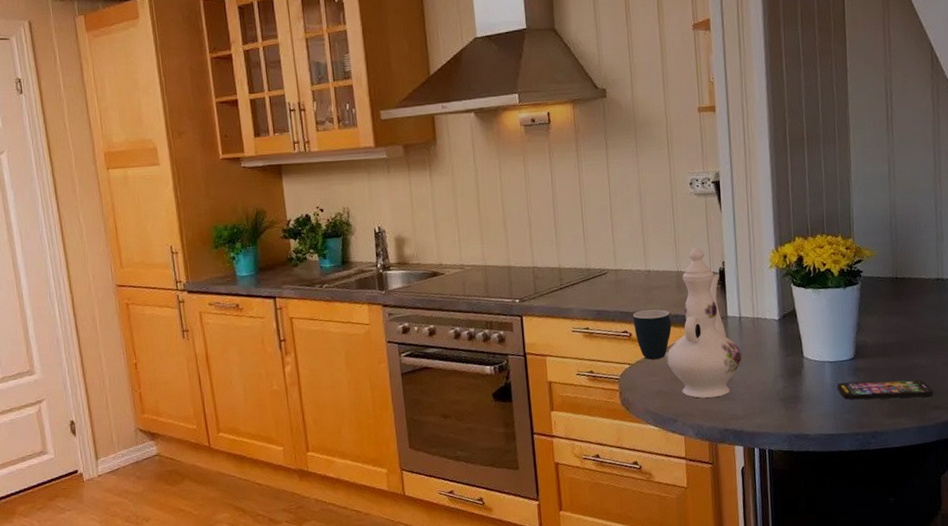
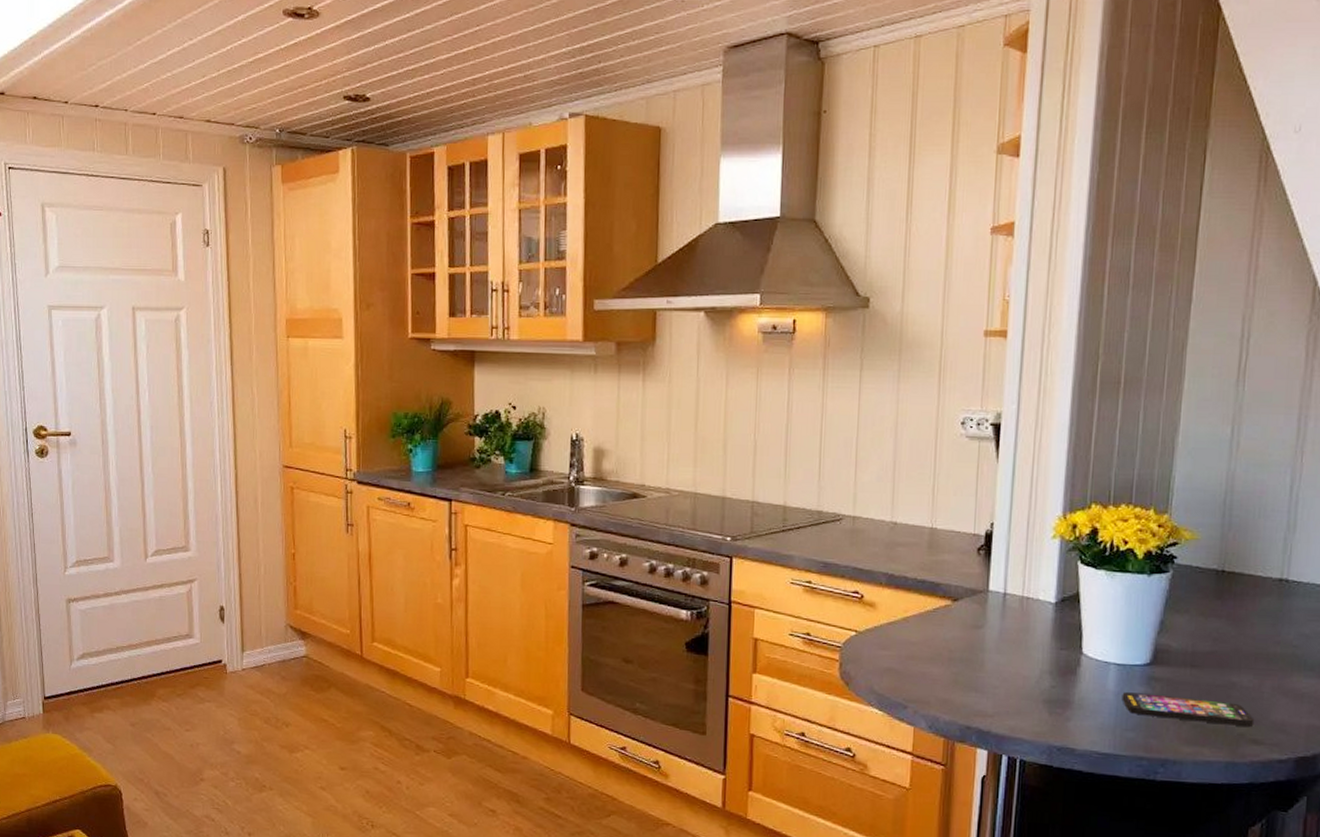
mug: present [633,309,672,360] -> none [867,569,916,630]
ewer: present [666,248,742,398] -> none [903,502,1002,686]

